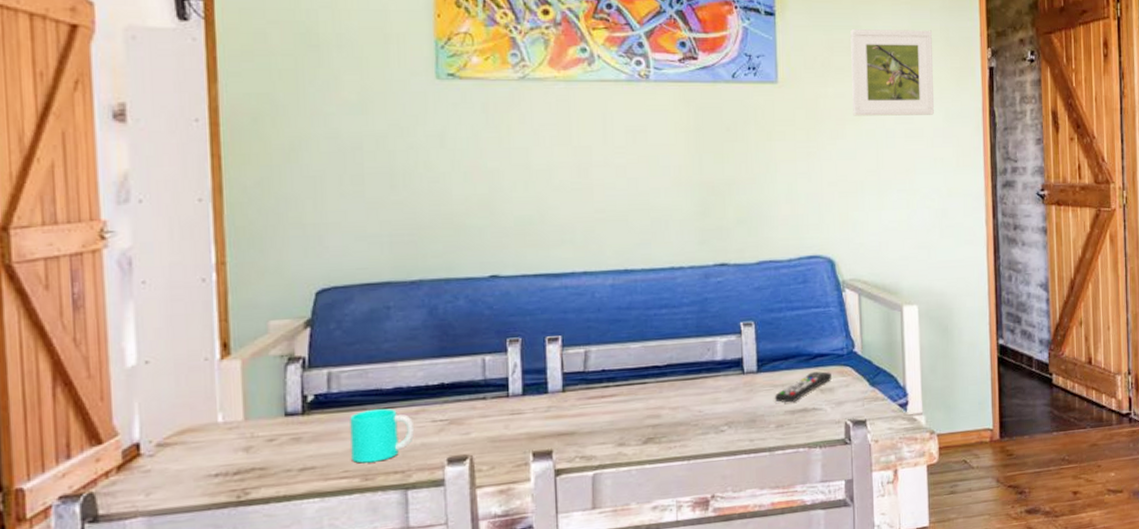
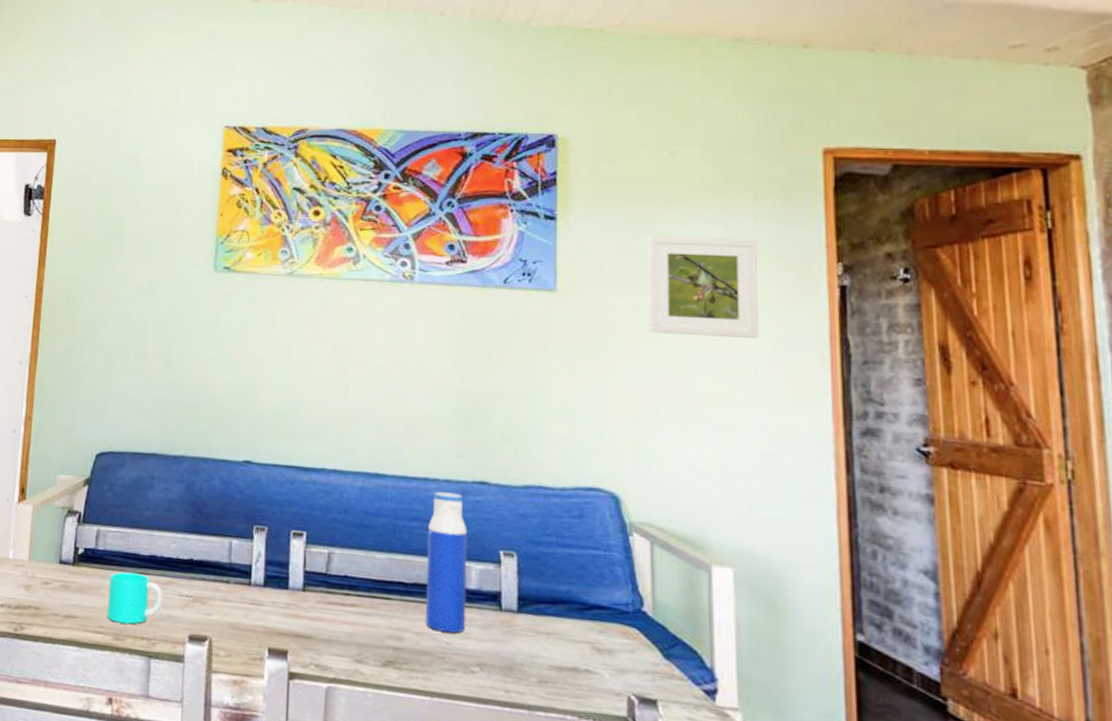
water bottle: none [677,277,715,403] -> present [425,491,468,634]
remote control: present [775,371,832,403] -> none [538,625,612,657]

